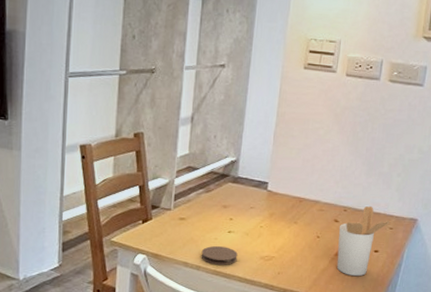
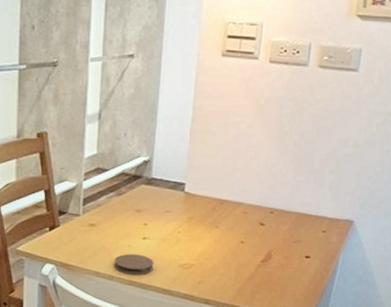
utensil holder: present [336,205,395,277] -> none [263,206,328,285]

